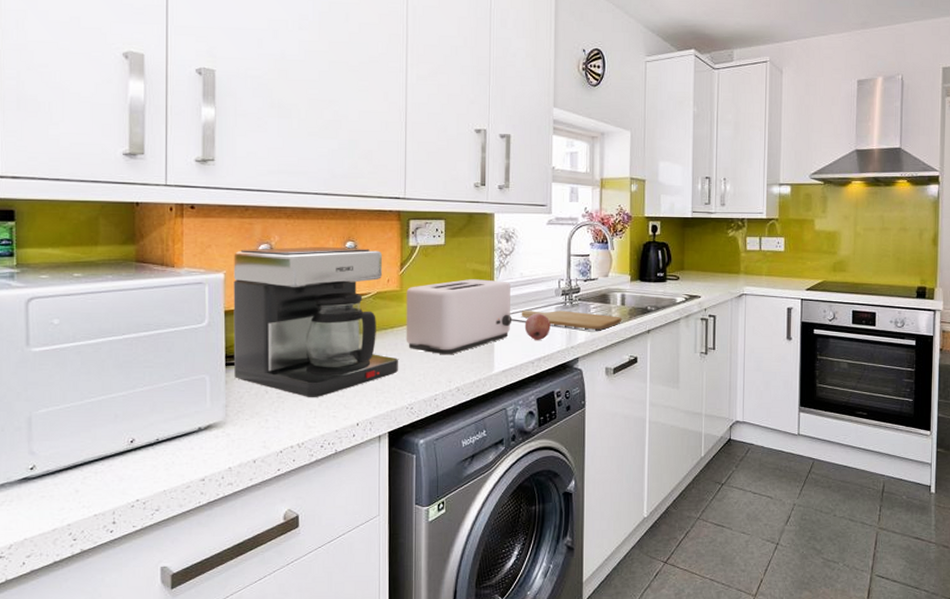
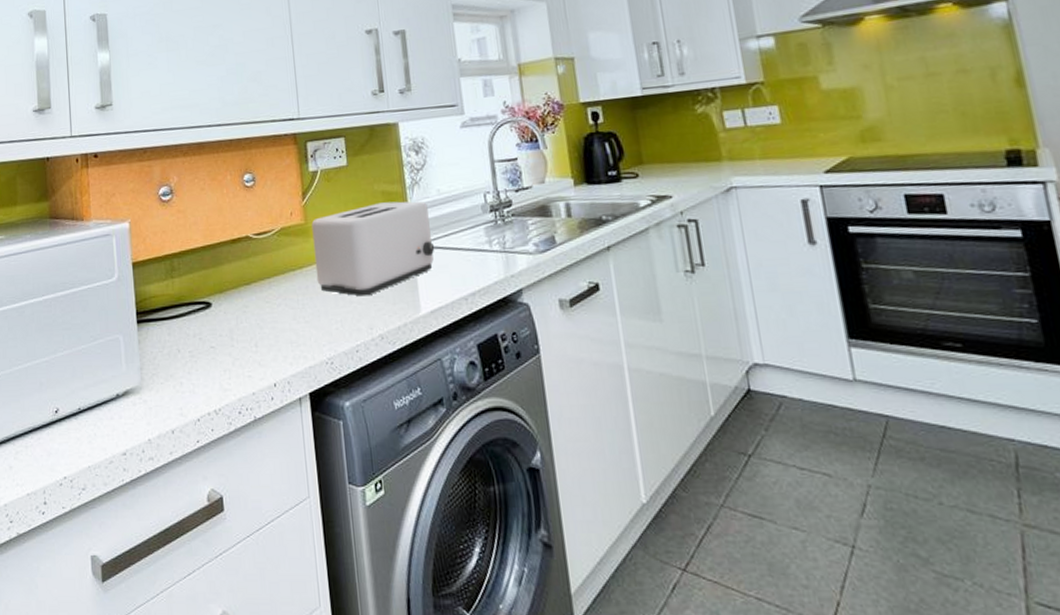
coffee maker: present [233,246,399,398] -> none [136,179,313,356]
chopping board: present [521,310,623,330] -> none [444,230,572,252]
fruit: present [524,313,551,340] -> none [450,236,482,271]

